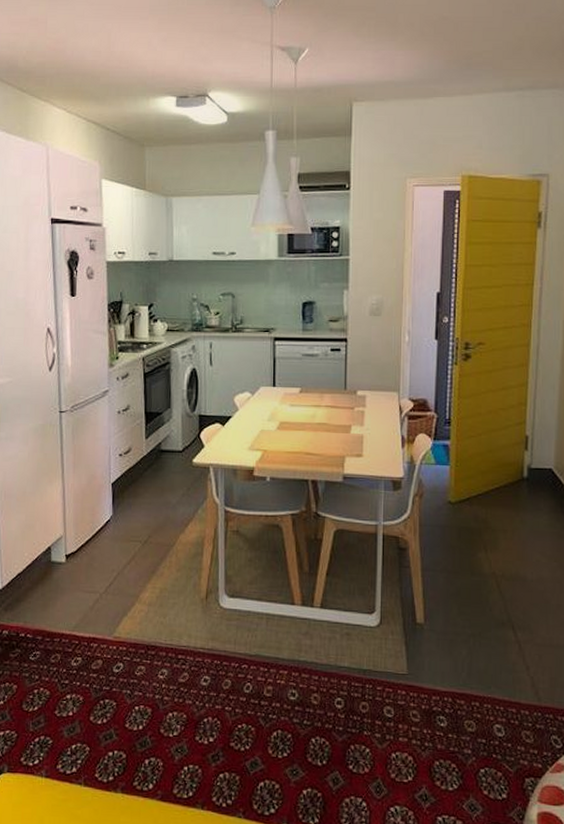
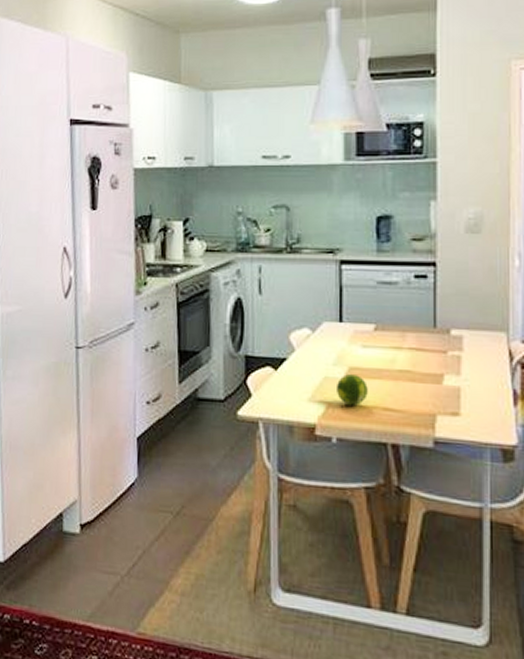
fruit: none [270,428,294,452] -> present [337,374,368,406]

